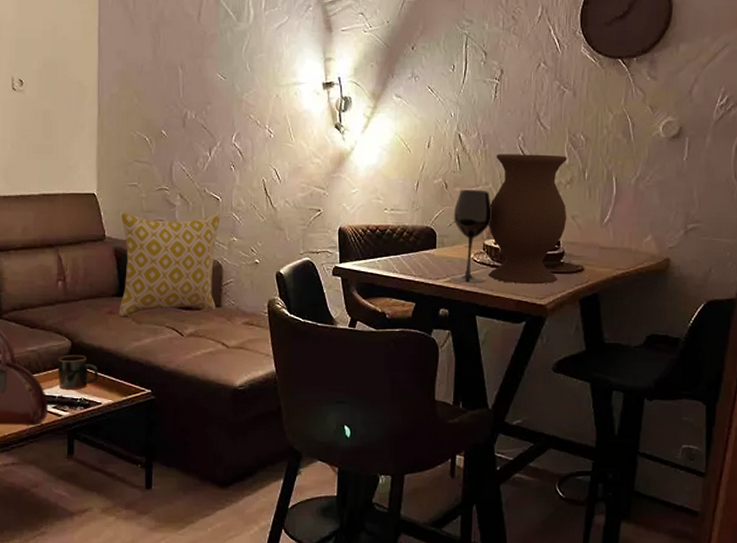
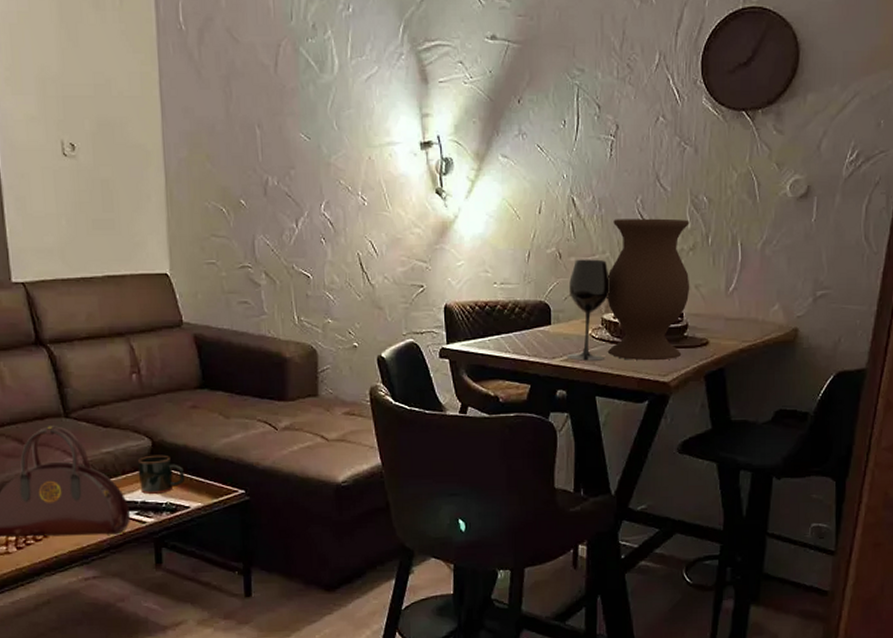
pillow: present [119,212,221,317] -> none [199,291,313,412]

